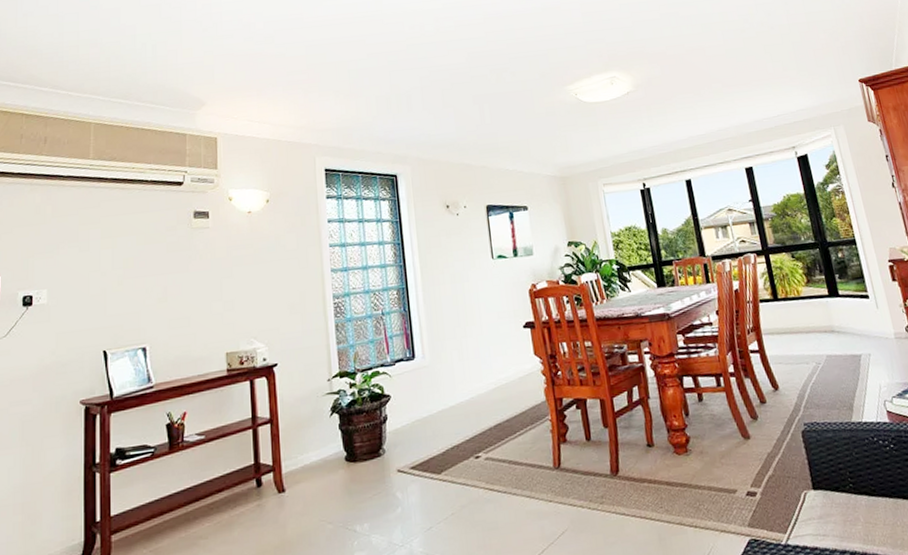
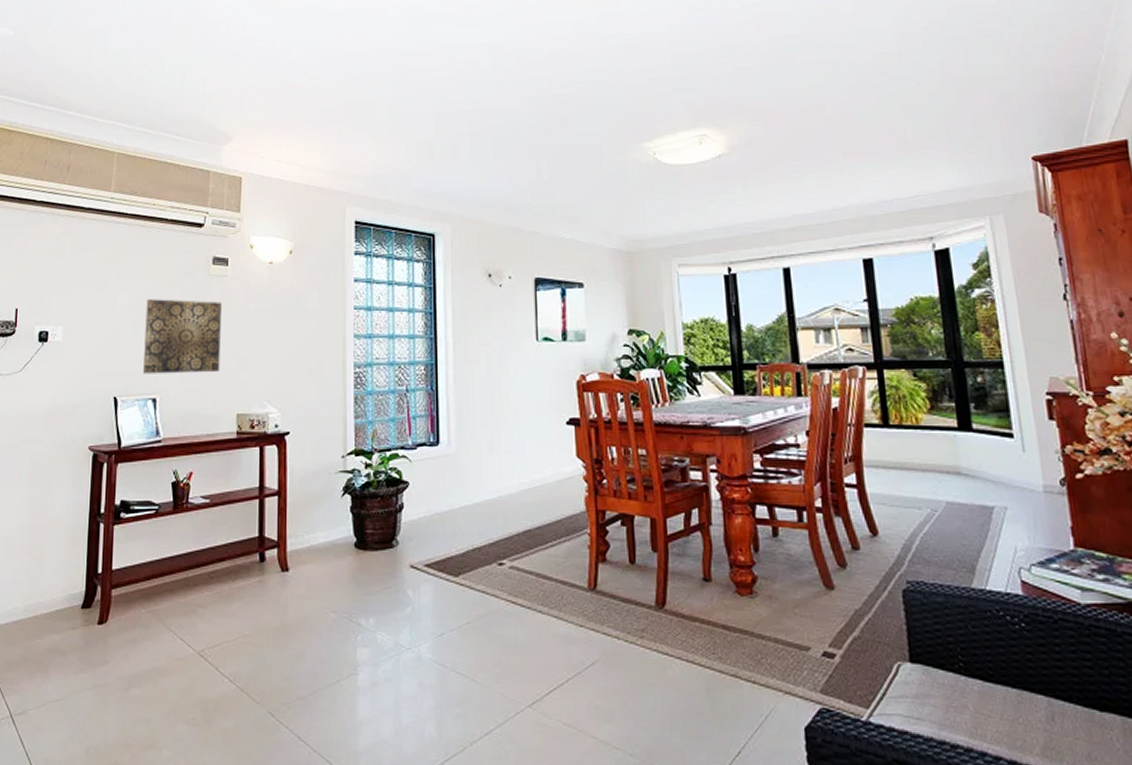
wall art: none [131,251,207,326] -> present [143,299,222,374]

